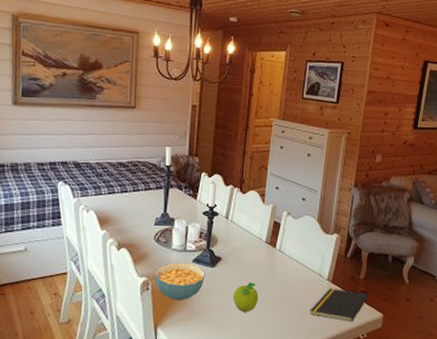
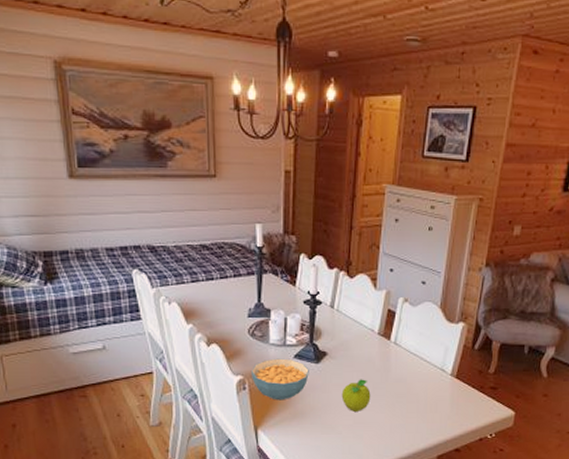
notepad: present [310,288,369,322] -> none [430,384,500,420]

